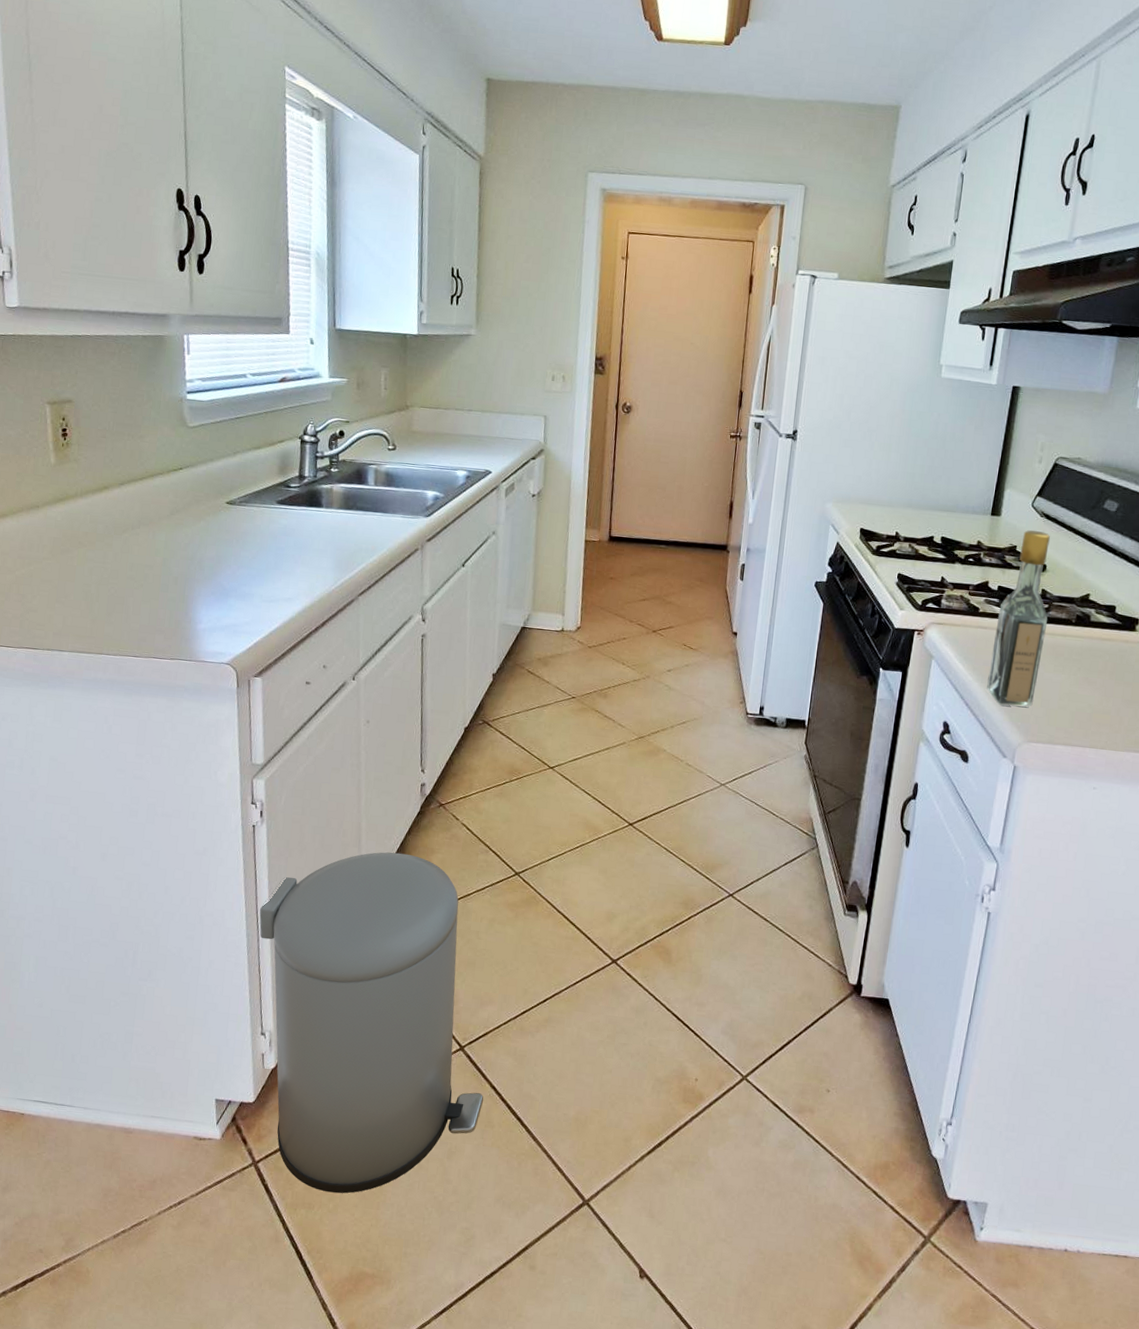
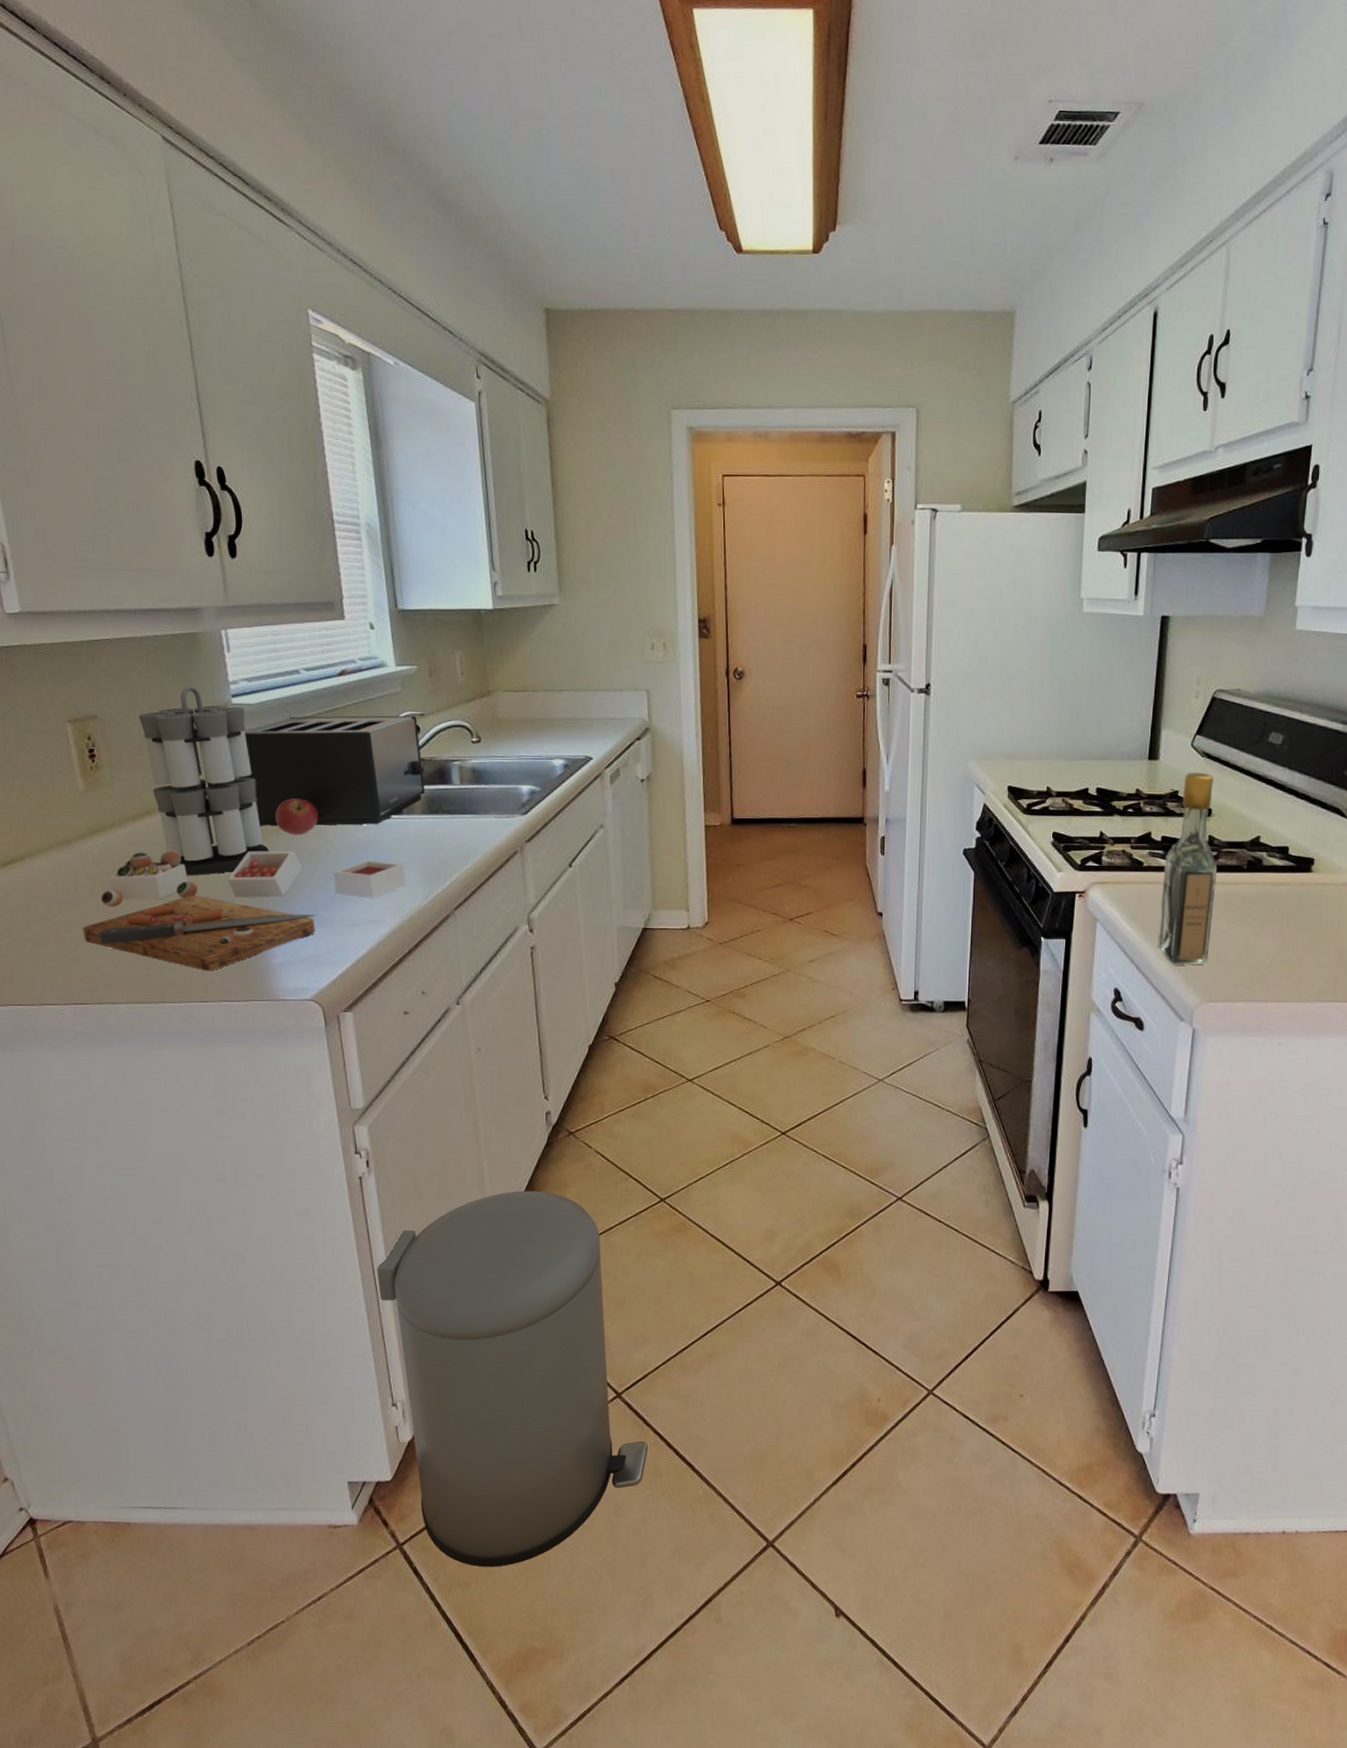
cutting board: none [40,521,320,630] -> present [83,850,406,971]
spice rack: none [107,381,206,546] -> present [138,686,270,876]
toaster: none [185,414,346,515] -> present [238,715,425,826]
fruit: none [212,485,251,519] -> present [275,798,319,836]

